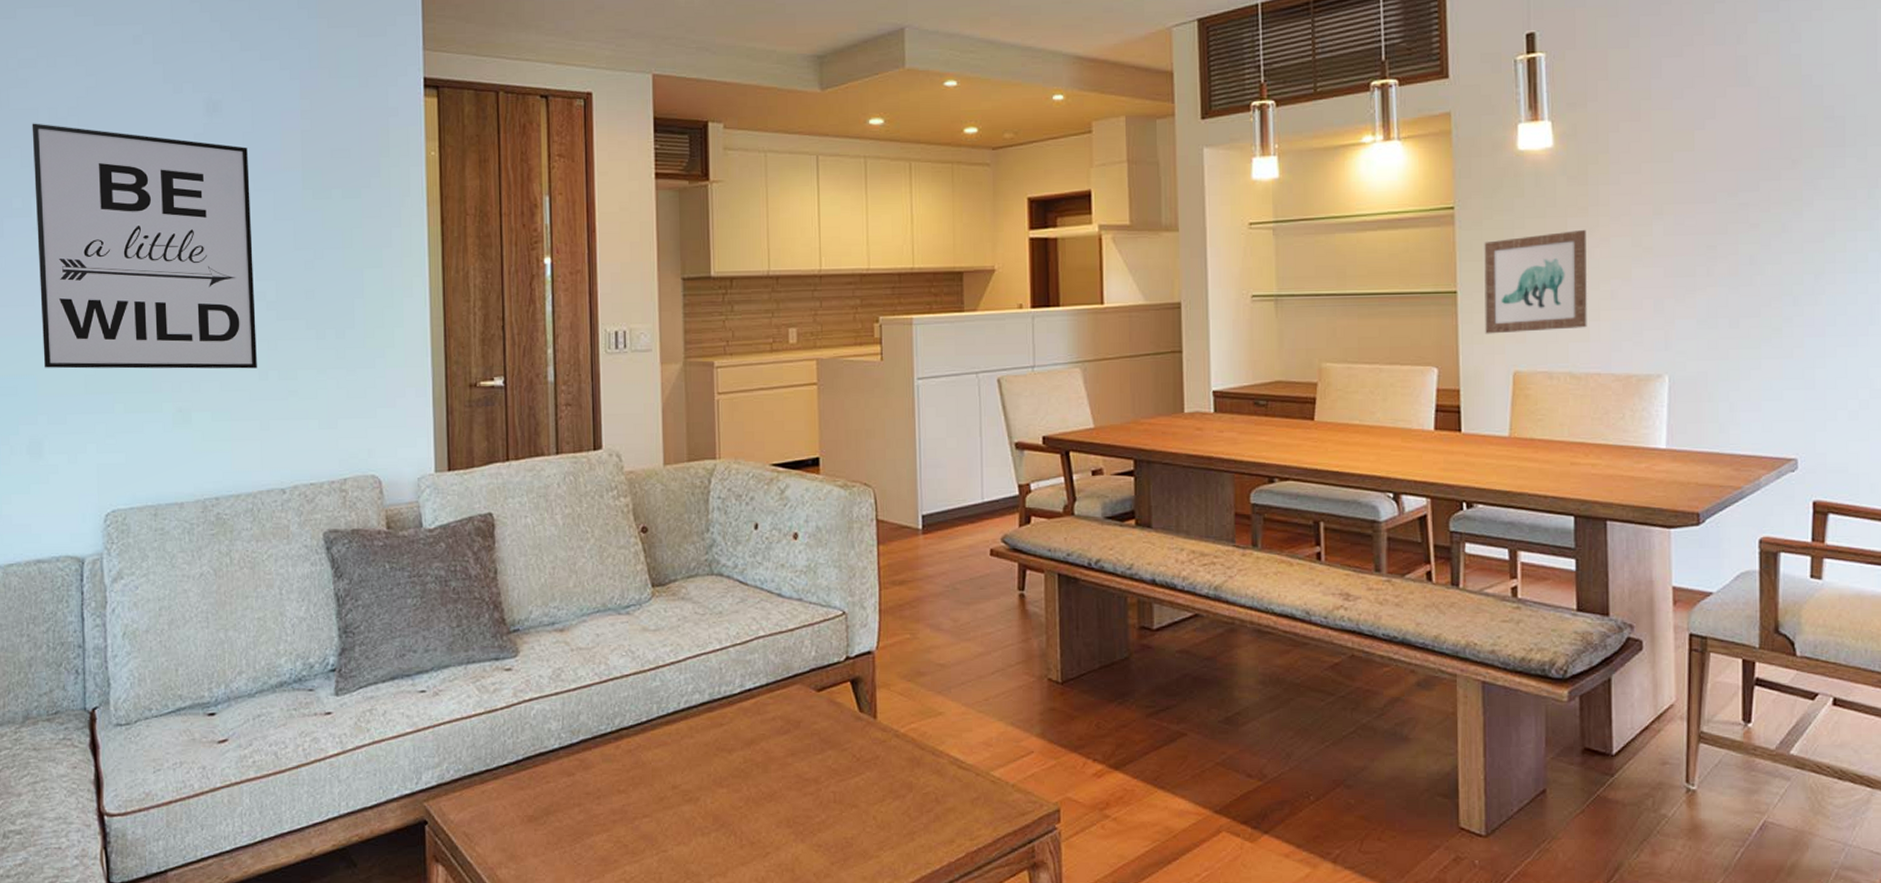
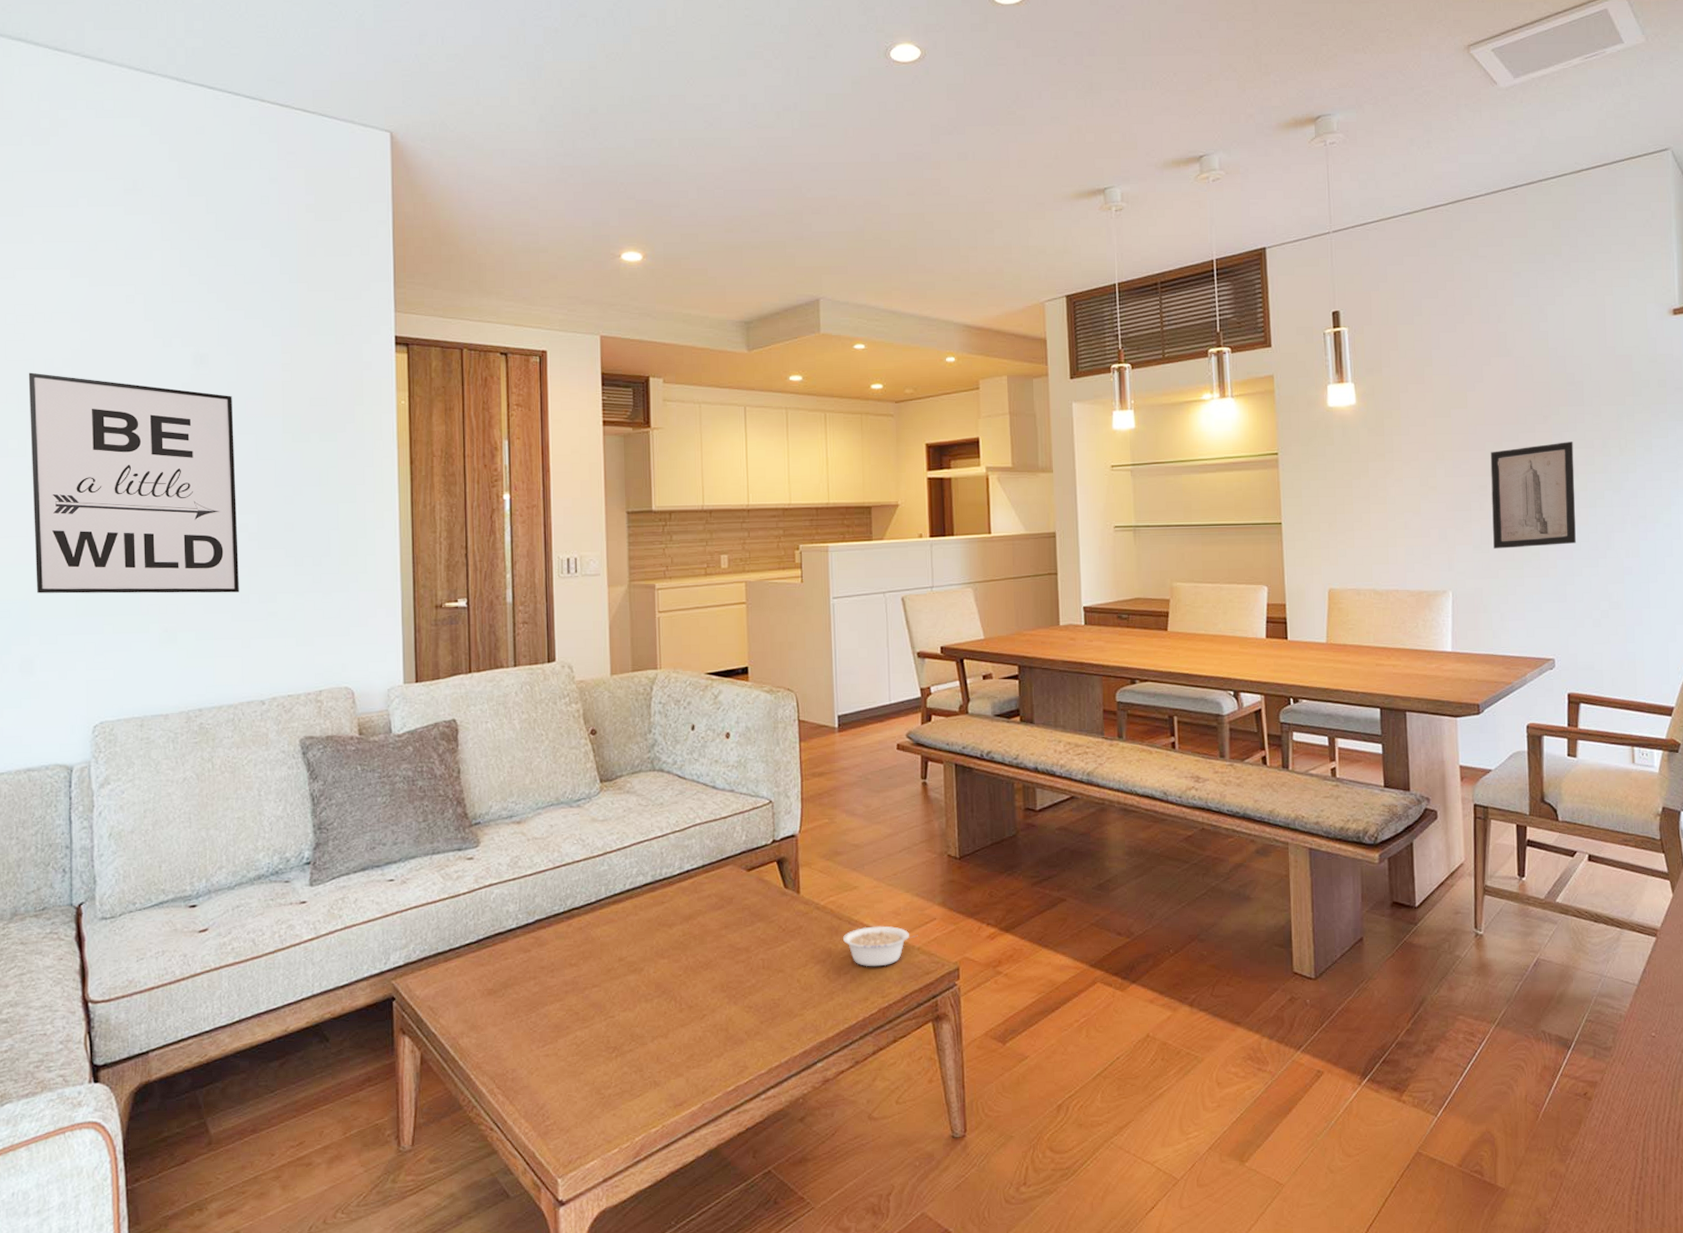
legume: none [926,758,1012,805] -> present [843,926,918,967]
wall art: present [1484,229,1587,334] -> none [1303,471,1386,558]
wall art: none [1722,191,1830,324] -> present [1490,442,1576,549]

